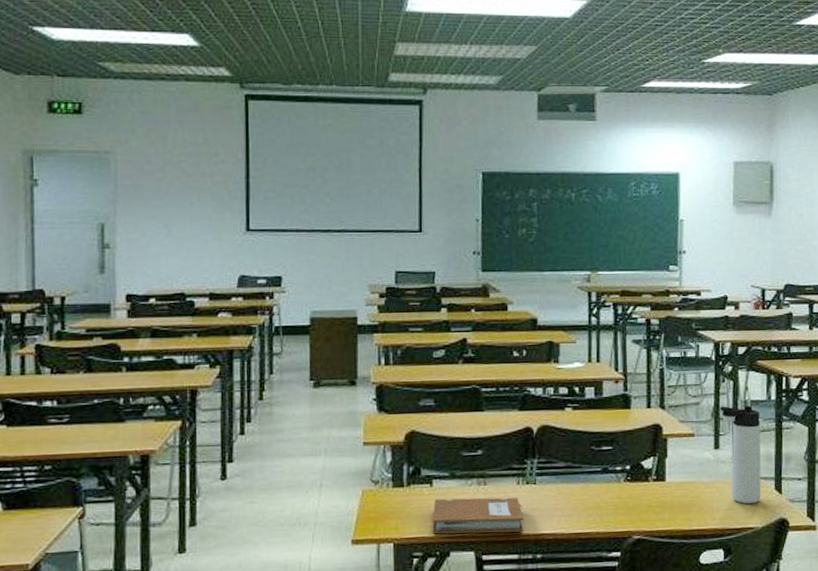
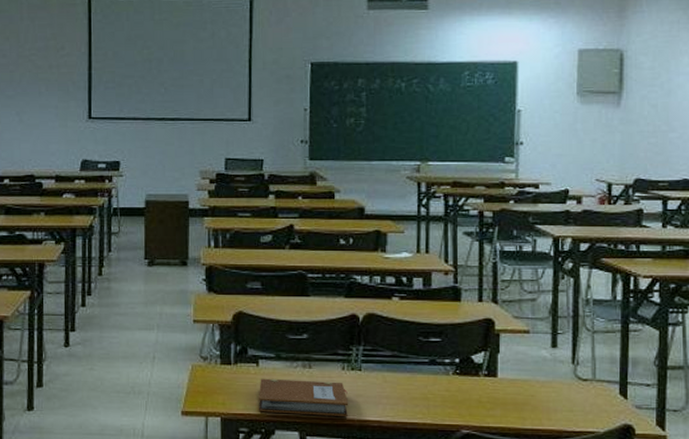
thermos bottle: present [720,405,761,504] -> none [558,304,604,406]

